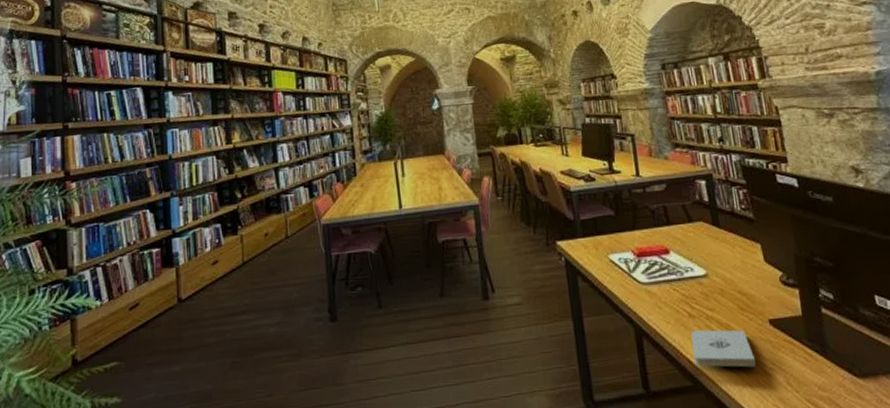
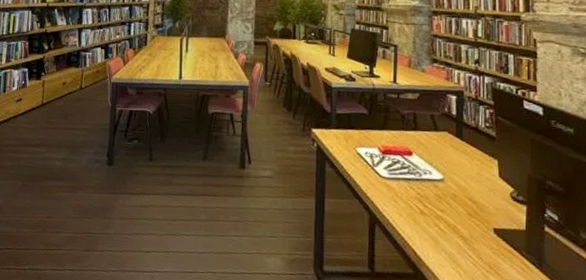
notepad: present [691,330,756,368] -> none [418,226,474,267]

